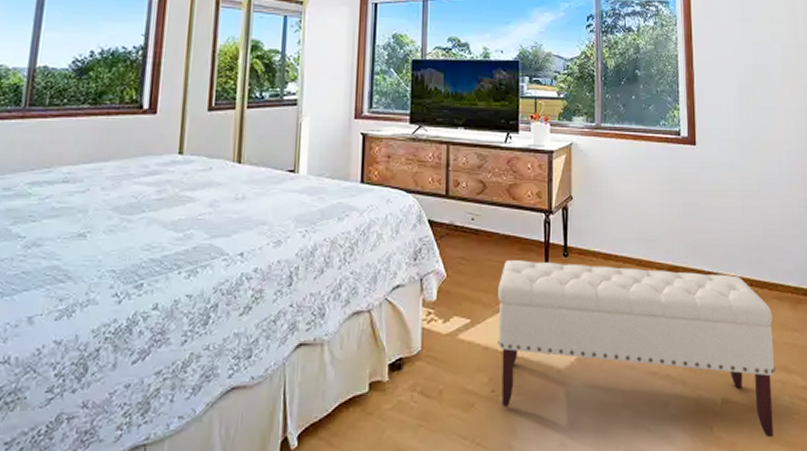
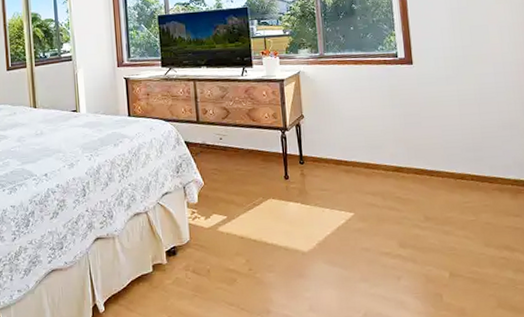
bench: present [498,260,775,438] -> none [247,168,500,304]

